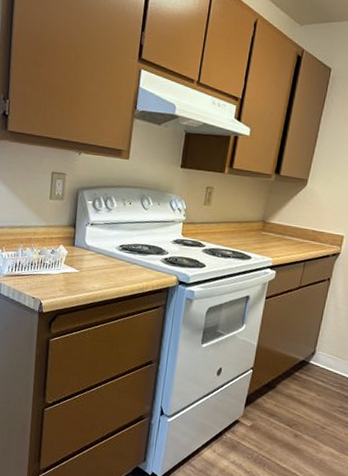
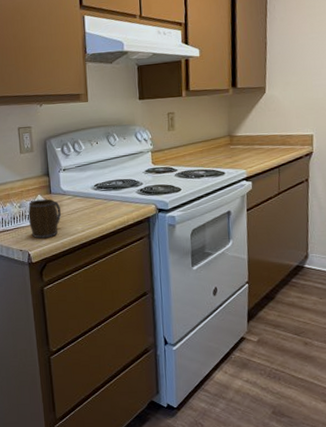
mug: none [46,249,81,290] -> present [28,199,61,239]

